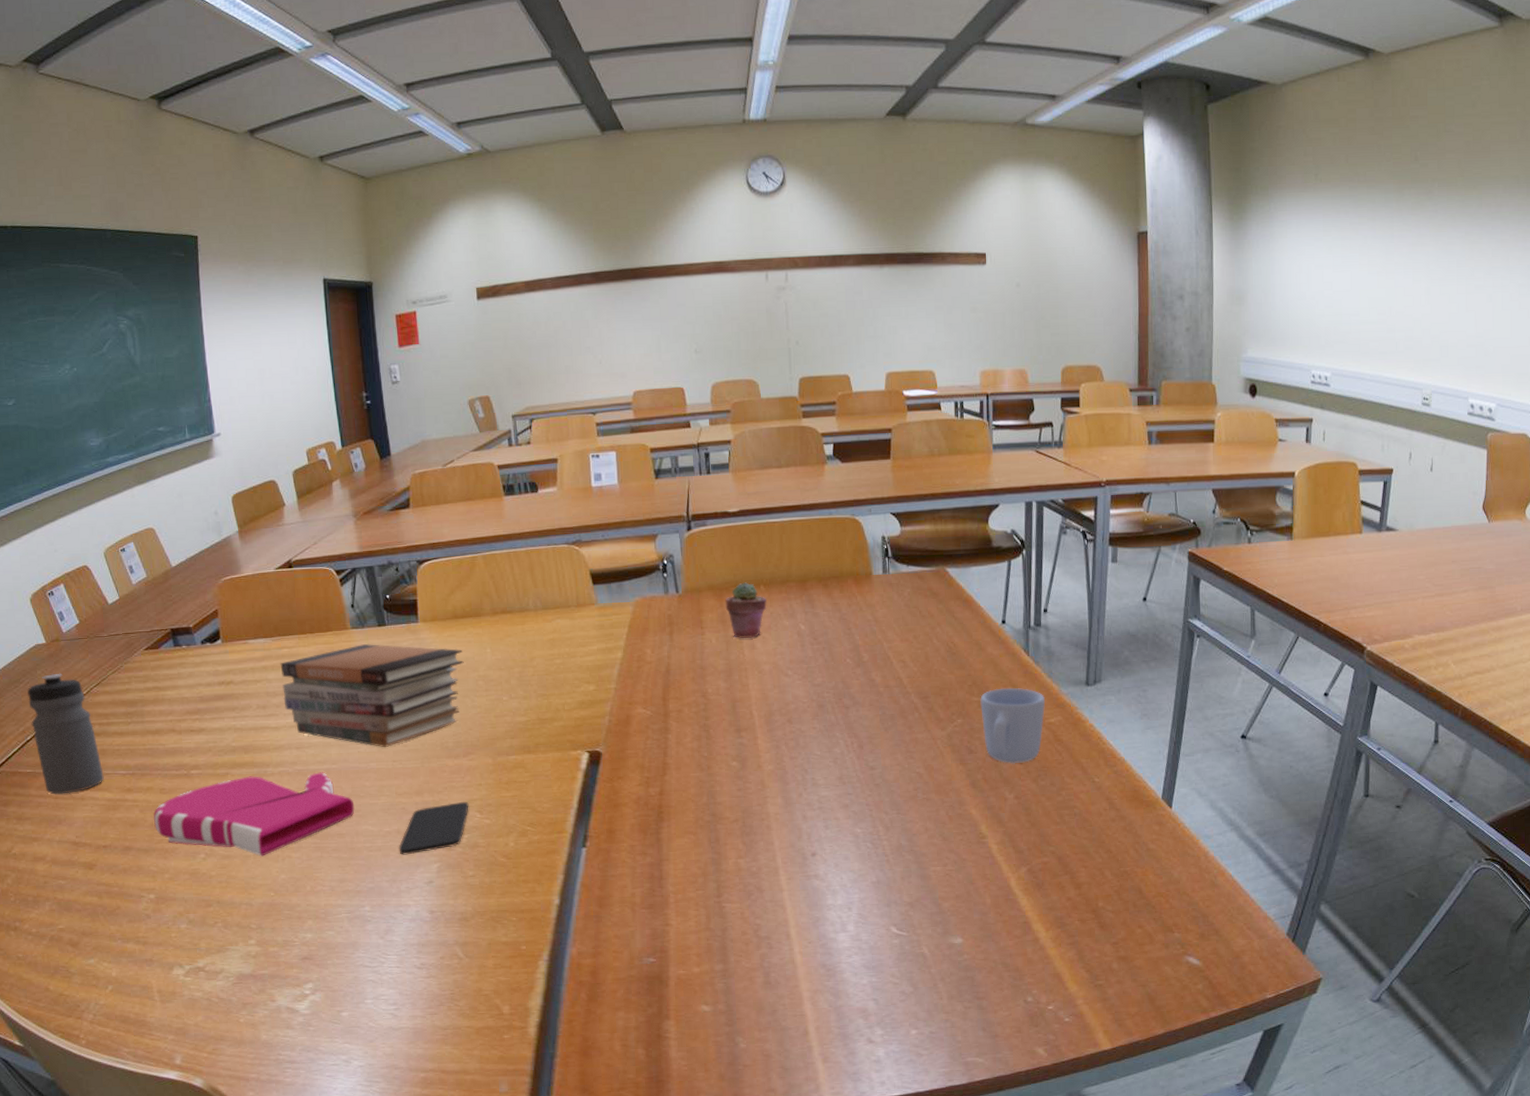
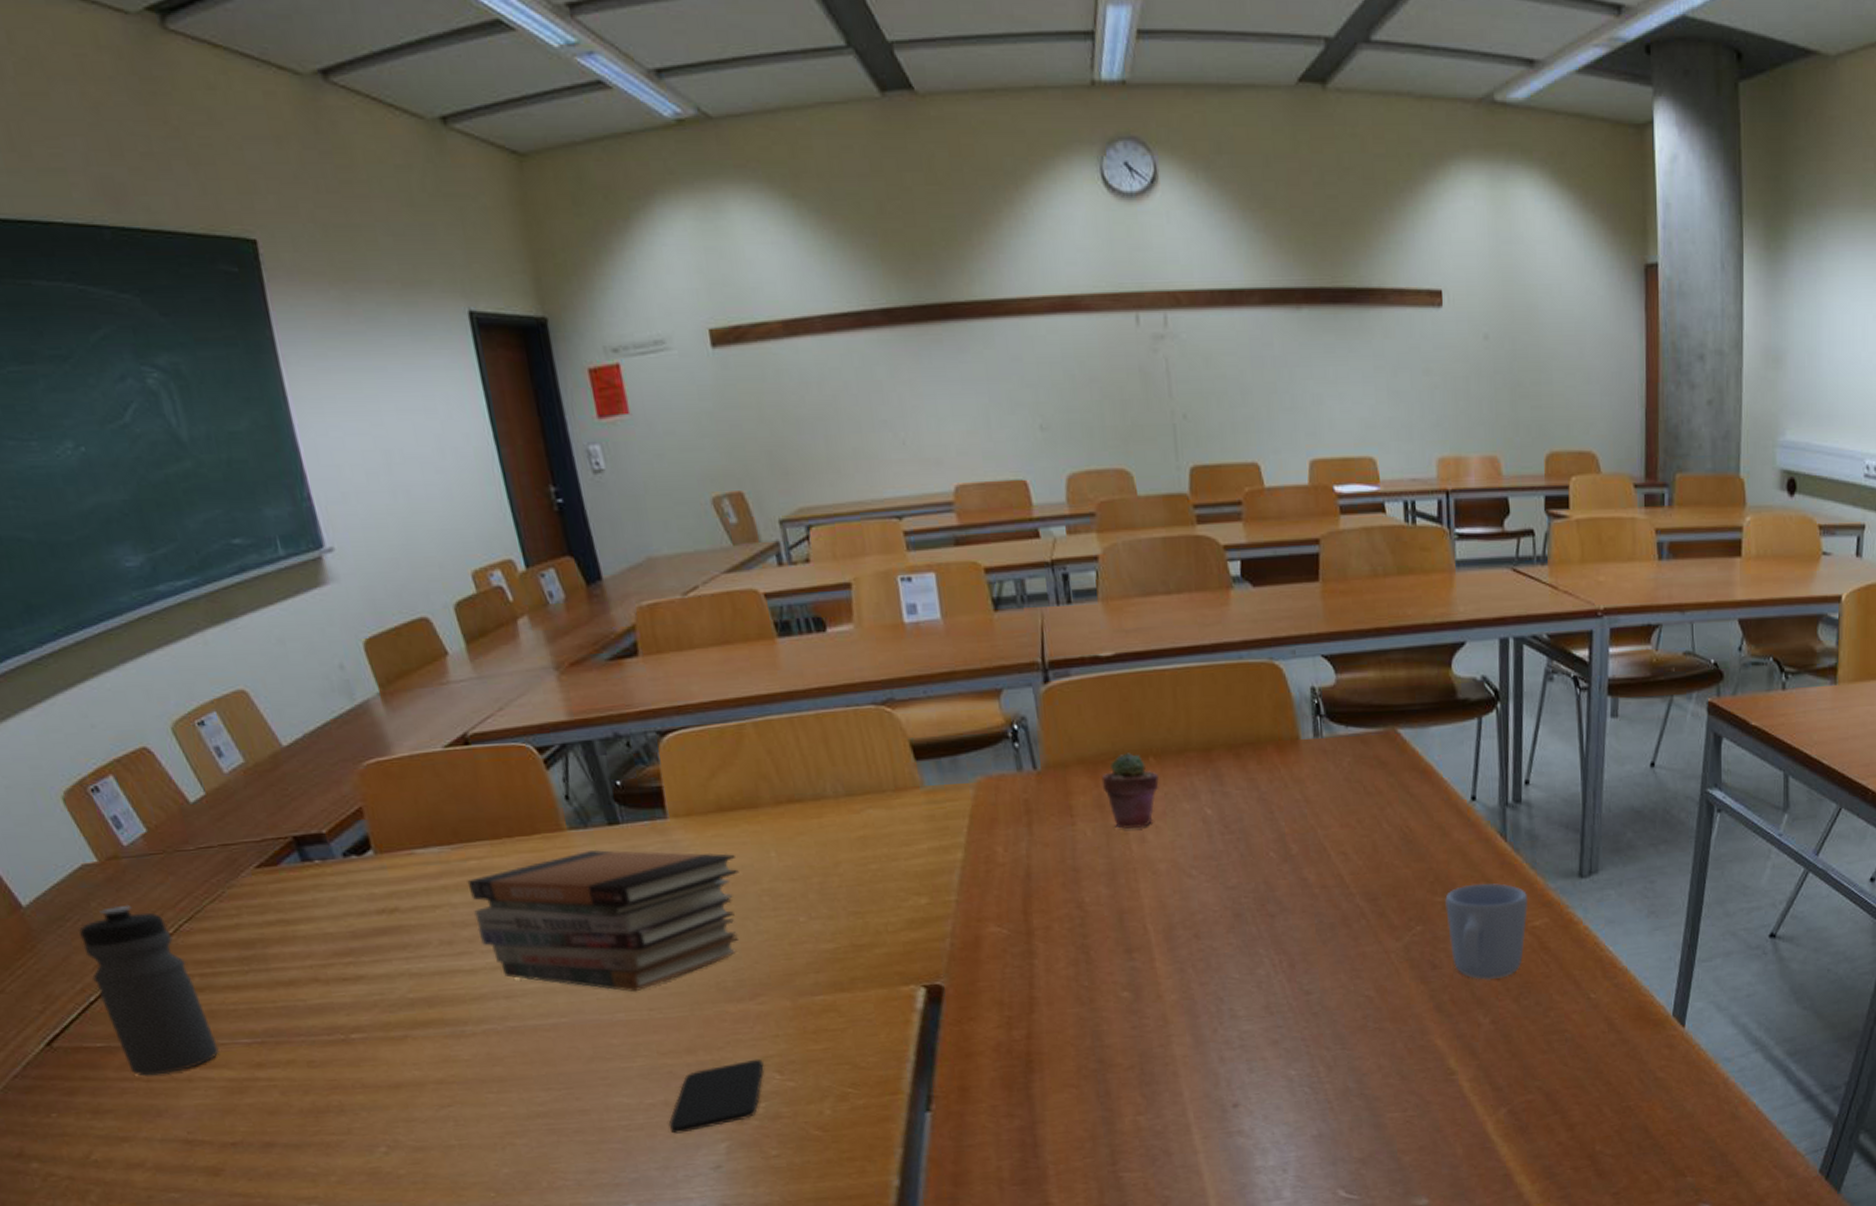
book: present [153,772,355,857] -> none [301,1028,601,1146]

